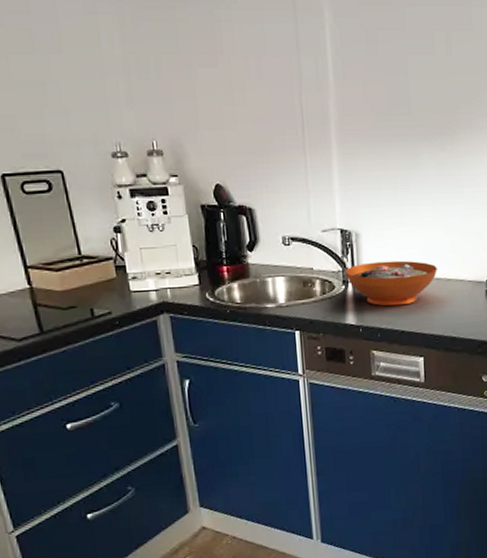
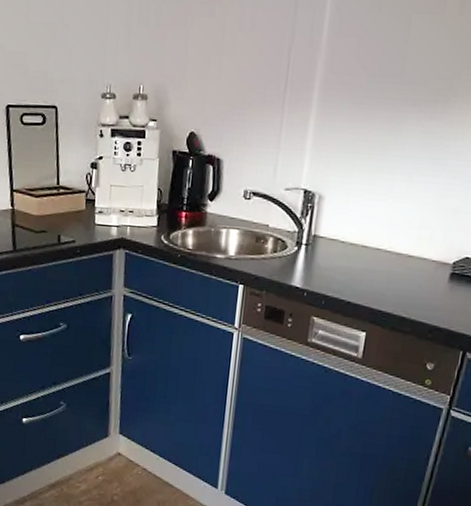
decorative bowl: present [345,260,437,306] -> none [300,227,400,276]

